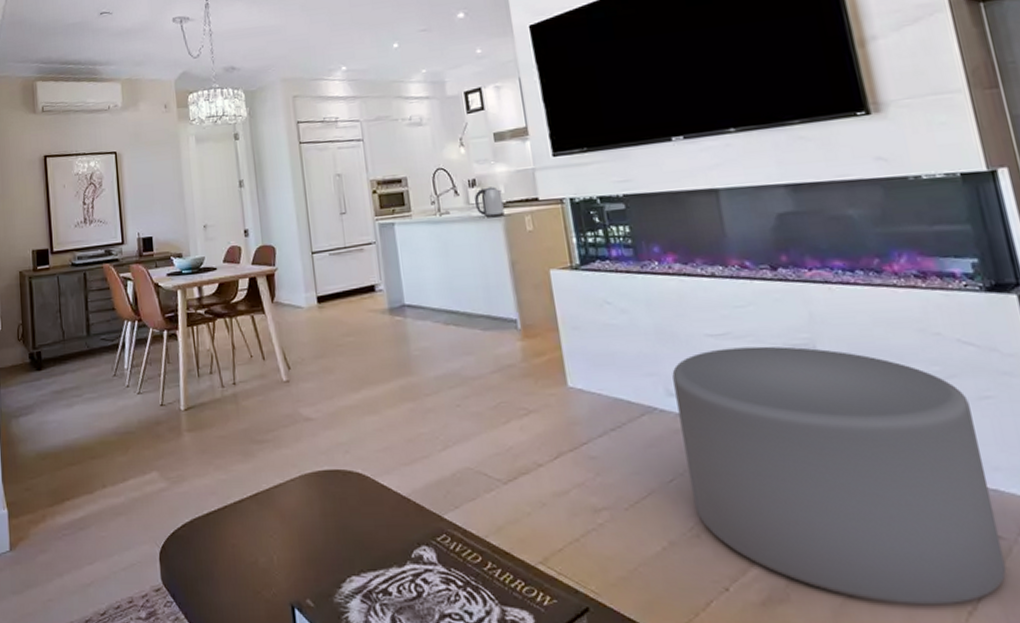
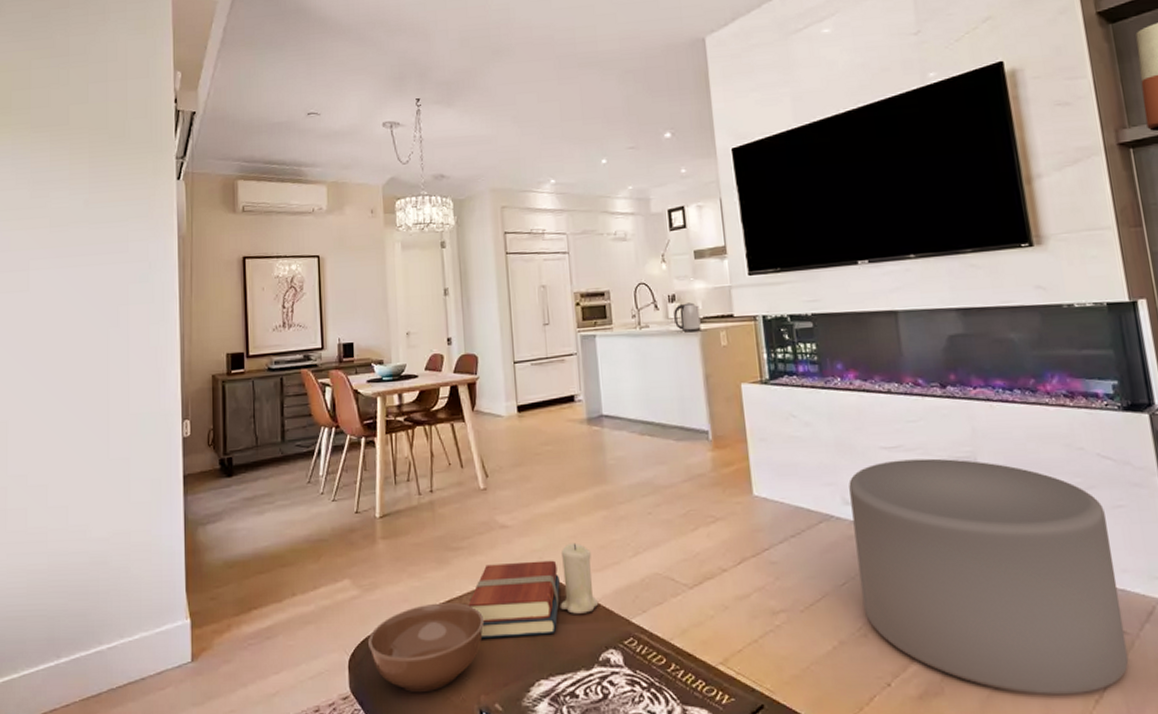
bowl: none [178,495,293,587] -> present [368,602,485,693]
books: none [275,453,368,533] -> present [468,560,560,639]
candle: none [368,436,409,509] -> present [560,543,599,614]

